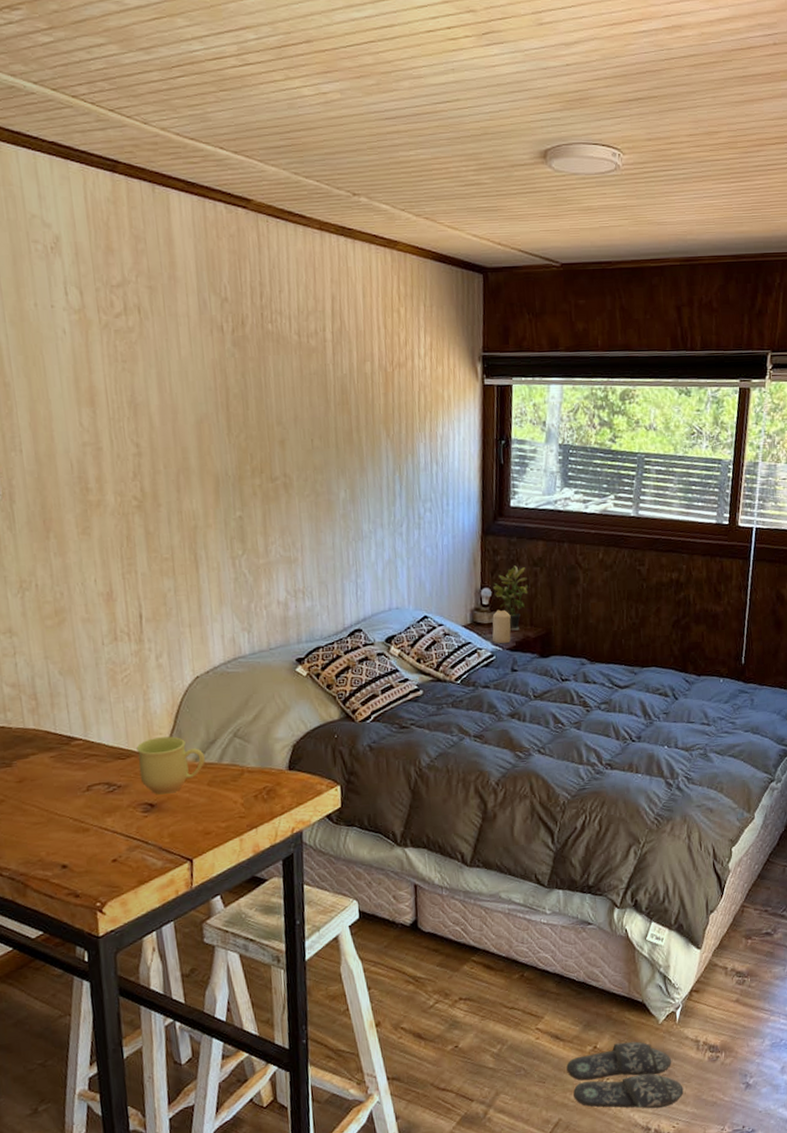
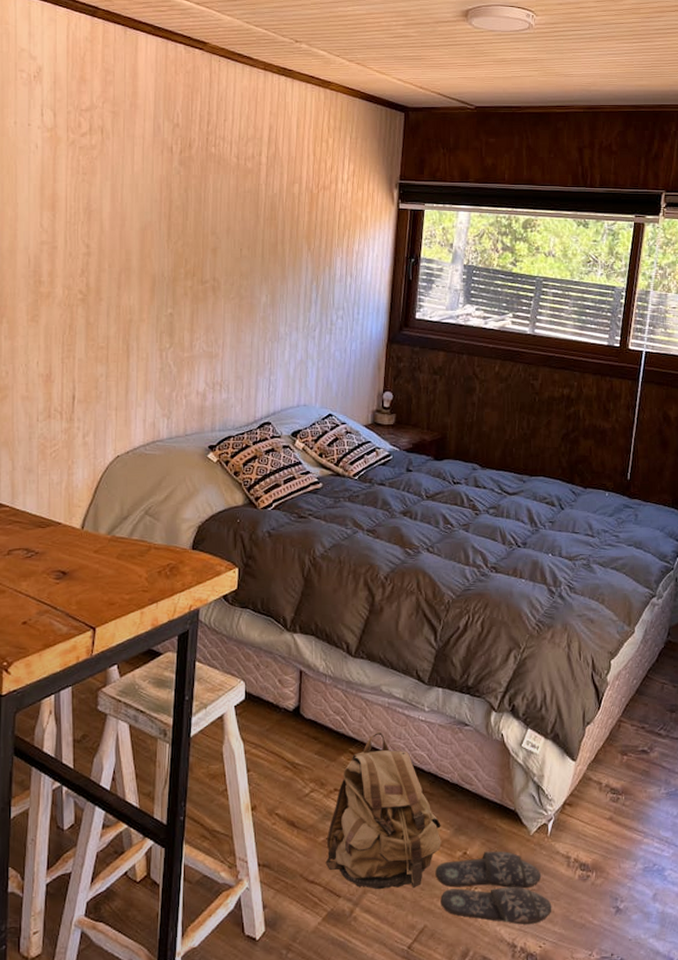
mug: present [136,736,205,795] -> none [56,509,117,564]
backpack: none [454,938,571,1091] -> present [325,731,442,890]
candle: present [492,609,511,644] -> none [391,412,409,445]
potted plant: present [493,565,528,631] -> none [395,373,427,433]

